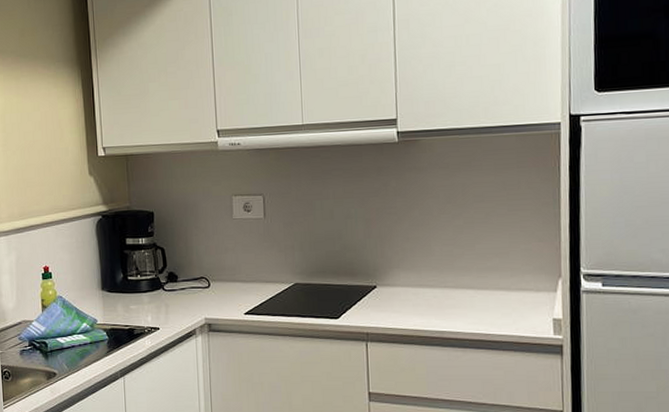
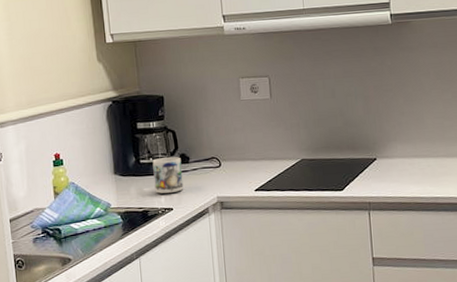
mug: none [140,275,171,312] -> present [152,157,184,194]

